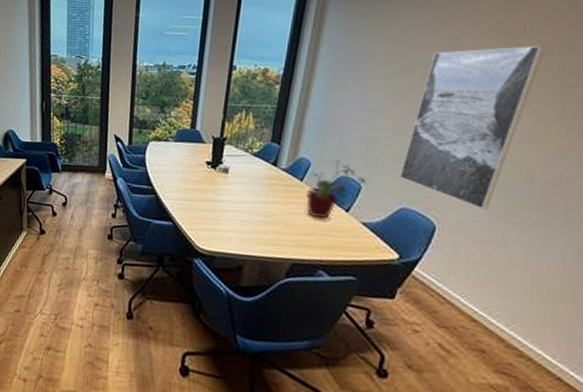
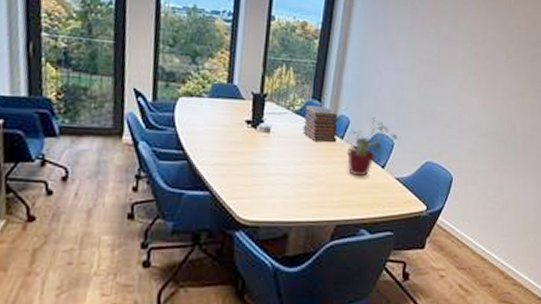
book stack: none [260,148,298,184] -> present [302,105,338,143]
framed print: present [400,45,545,210] -> none [424,19,518,160]

